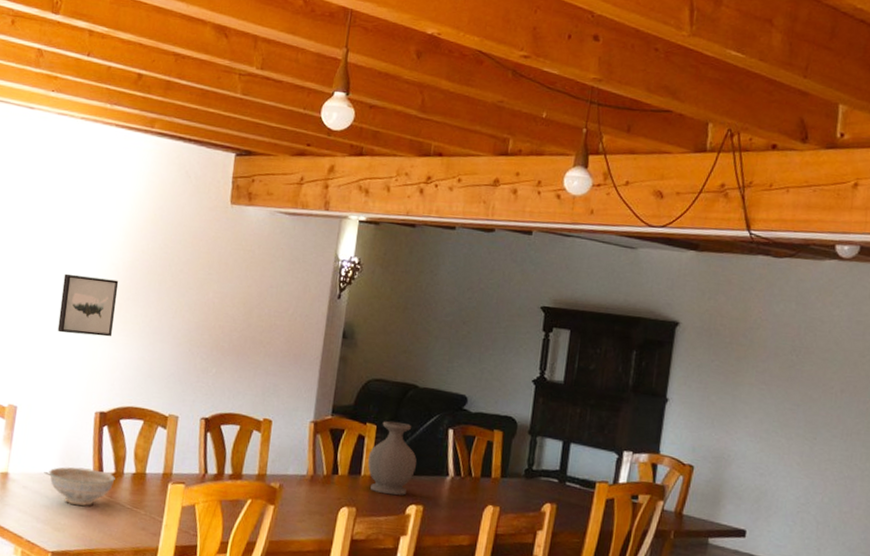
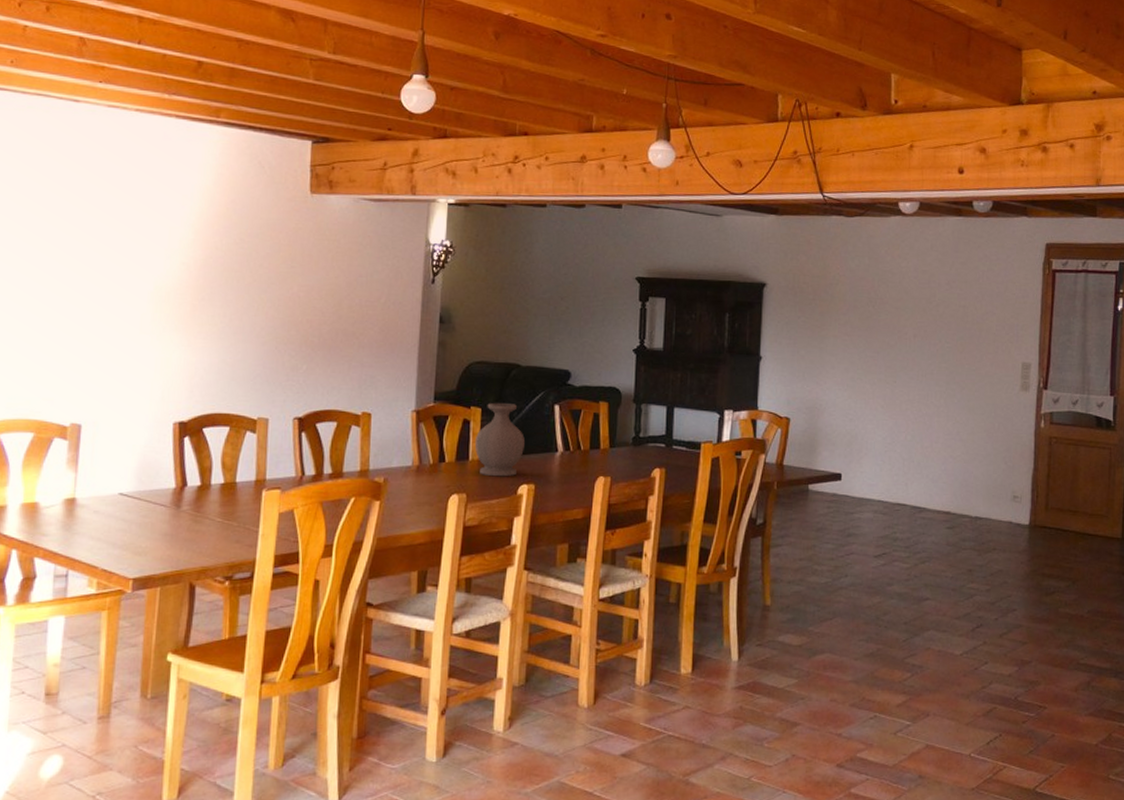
decorative bowl: present [49,467,115,506] -> none [124,484,202,524]
wall art: present [57,273,119,337] -> none [123,276,191,341]

